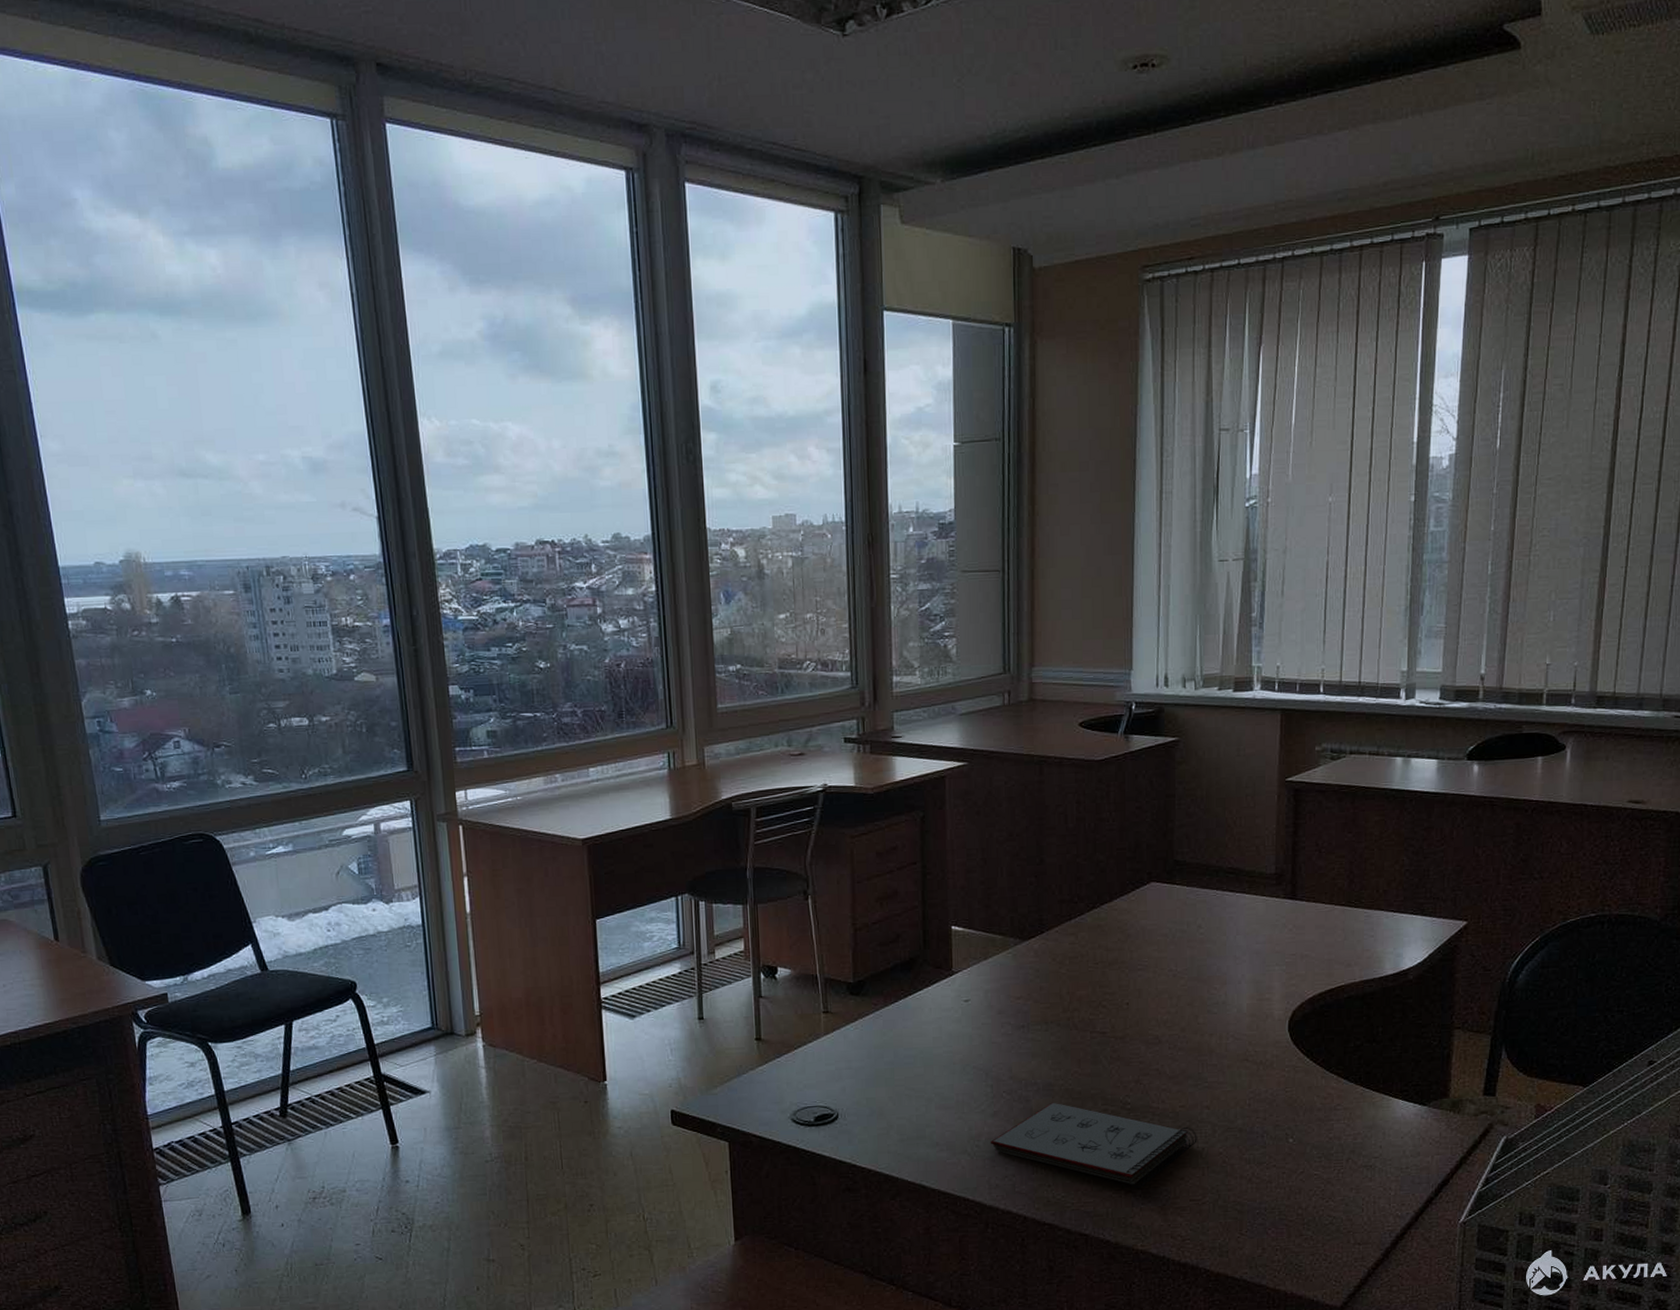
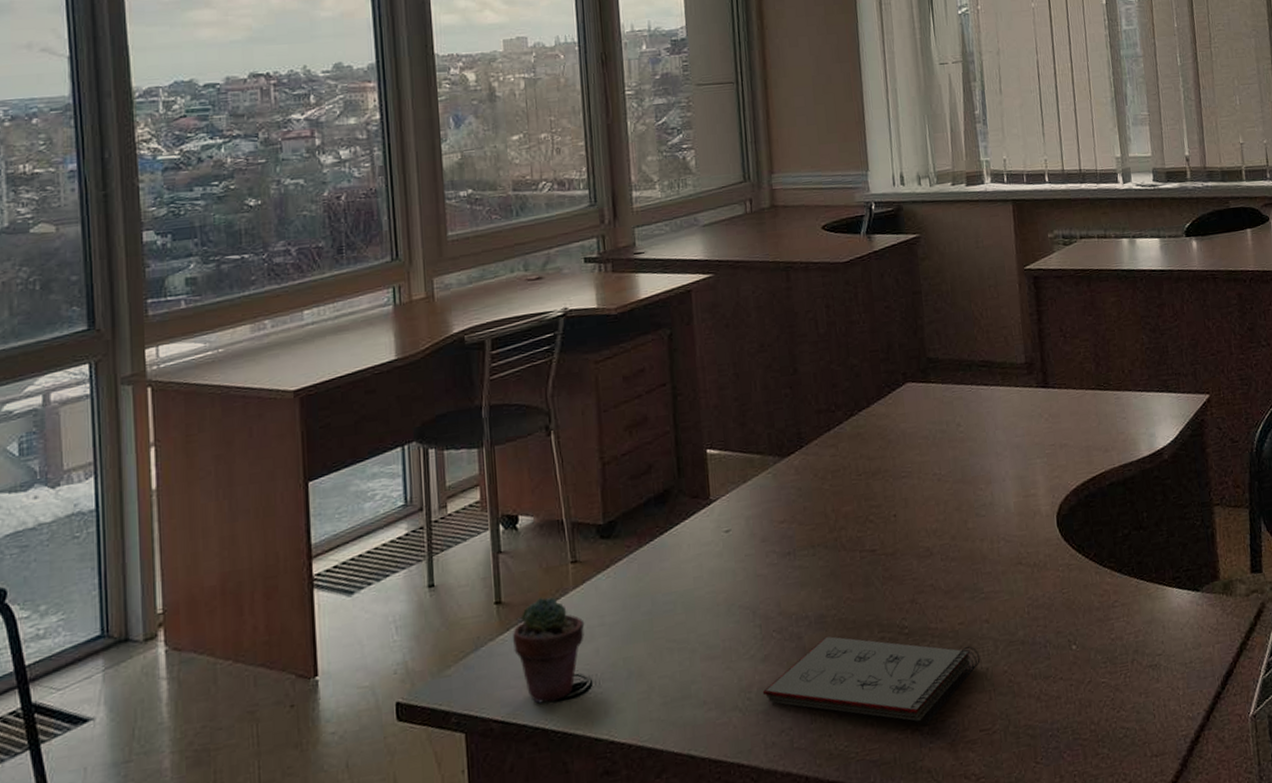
potted succulent: none [770,1038,834,1126] -> present [512,597,585,704]

